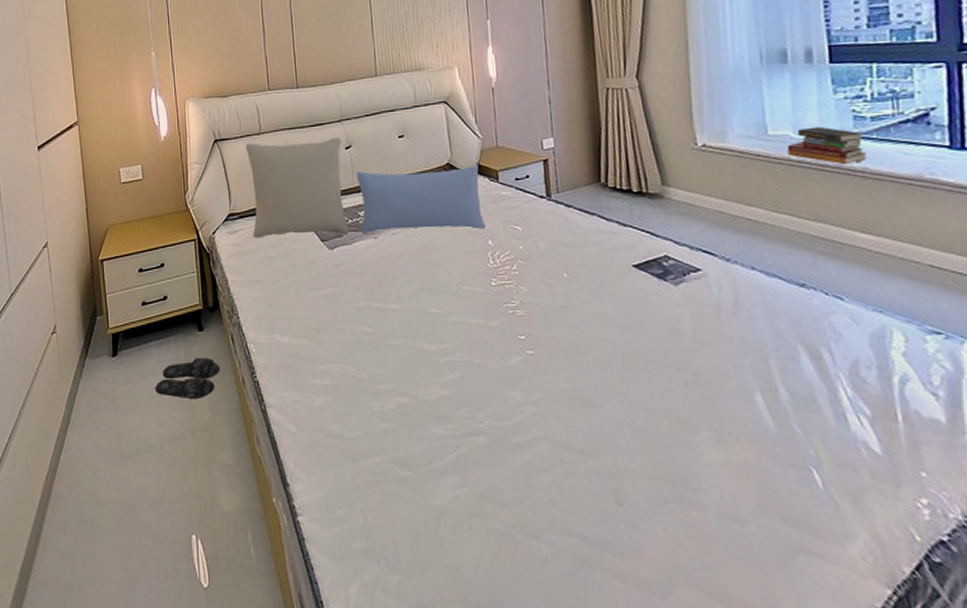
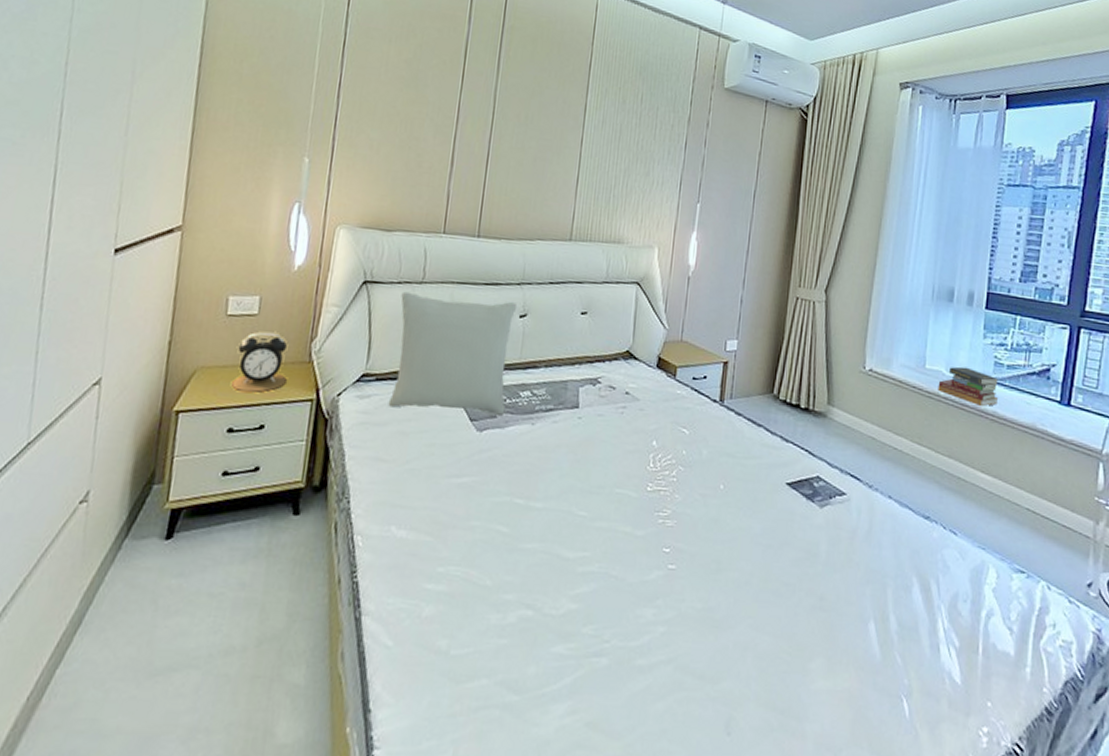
alarm clock: none [134,191,173,241] -> present [231,332,288,394]
slippers: present [155,357,221,399] -> none [217,547,313,600]
pillow: present [356,166,485,233] -> none [519,345,657,428]

